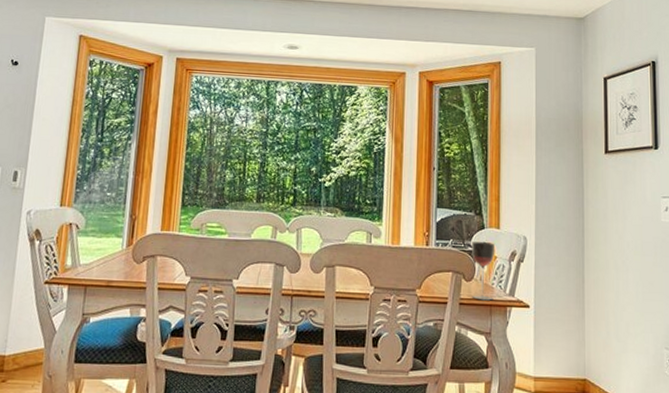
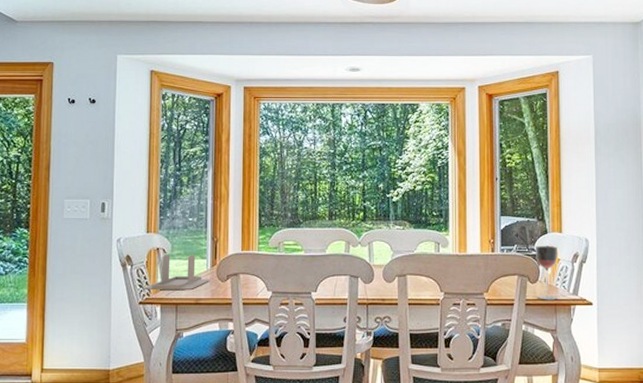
napkin holder: none [49,230,124,270] -> present [142,254,210,289]

